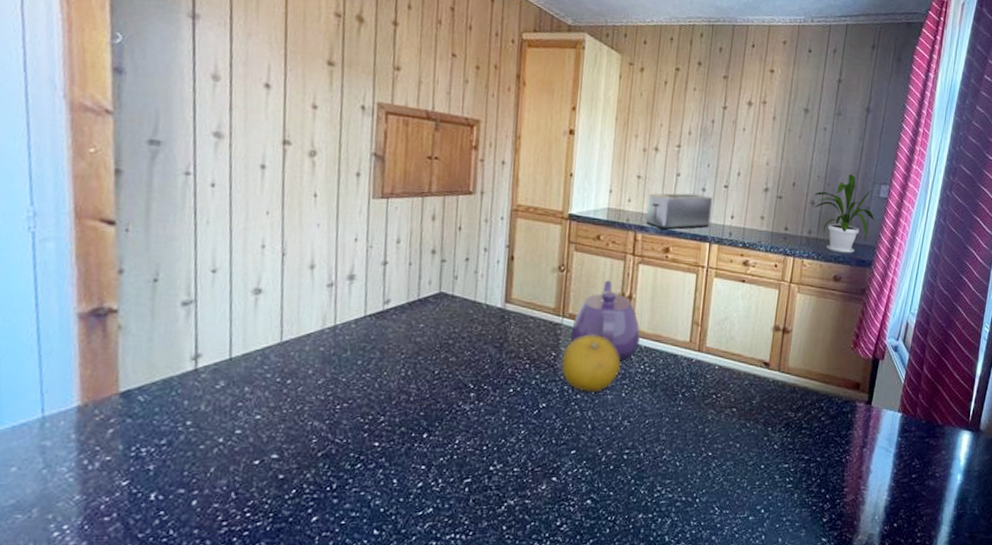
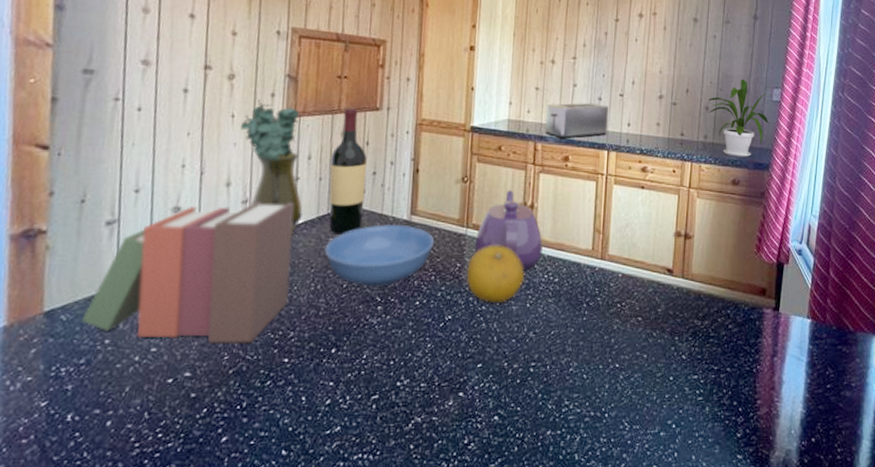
books: none [160,284,383,427] -> present [81,201,294,343]
vase: none [323,177,392,321] -> present [239,98,303,236]
bowl: none [415,311,530,374] -> present [325,224,435,287]
wine bottle: none [419,190,460,321] -> present [329,108,367,235]

